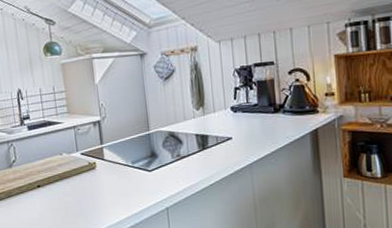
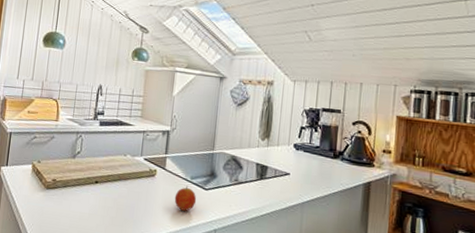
fruit: none [119,171,143,196] -> present [174,186,197,211]

